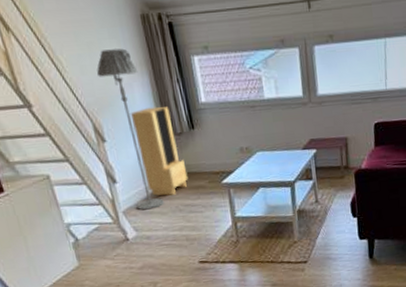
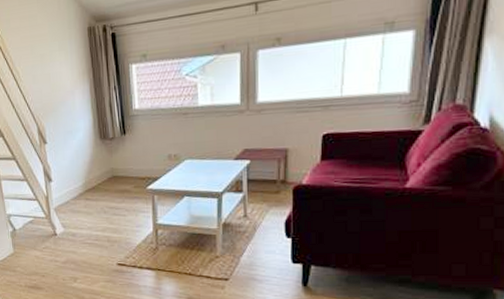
floor lamp: present [97,48,164,211] -> none [46,59,91,209]
storage cabinet: present [130,106,188,196] -> none [69,112,115,197]

